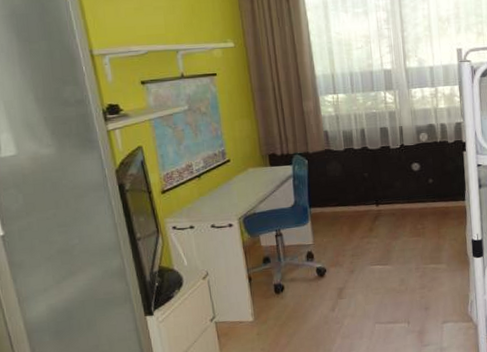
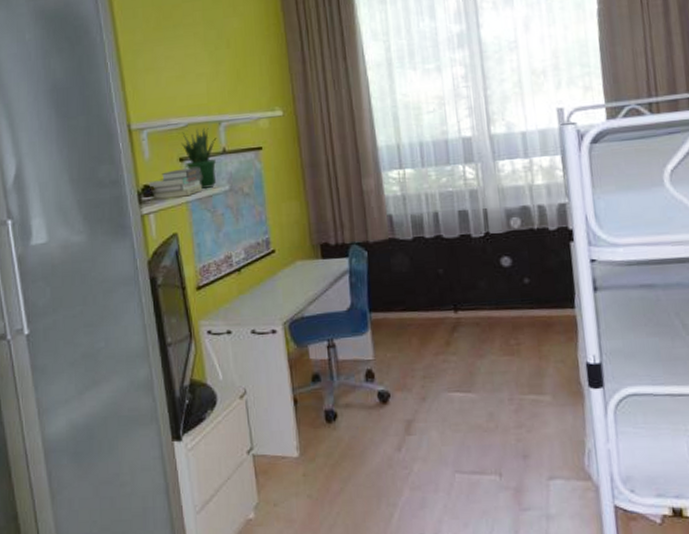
books: none [112,90,164,118] -> present [148,167,203,201]
planter: none [142,56,177,108] -> present [181,128,217,189]

